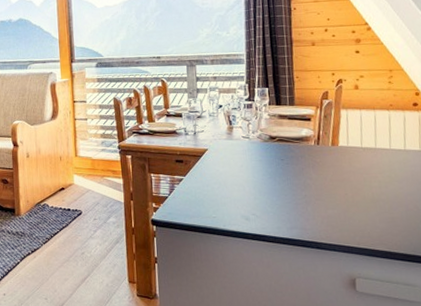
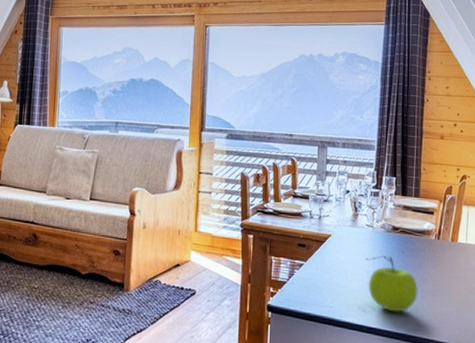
fruit: none [244,164,302,218] -> present [365,255,418,312]

